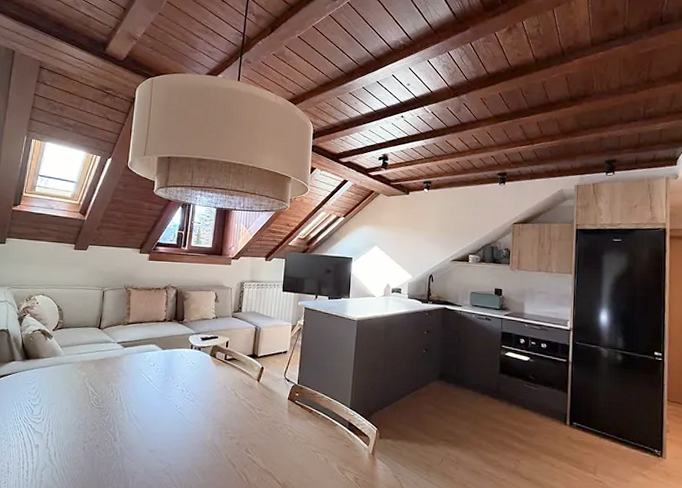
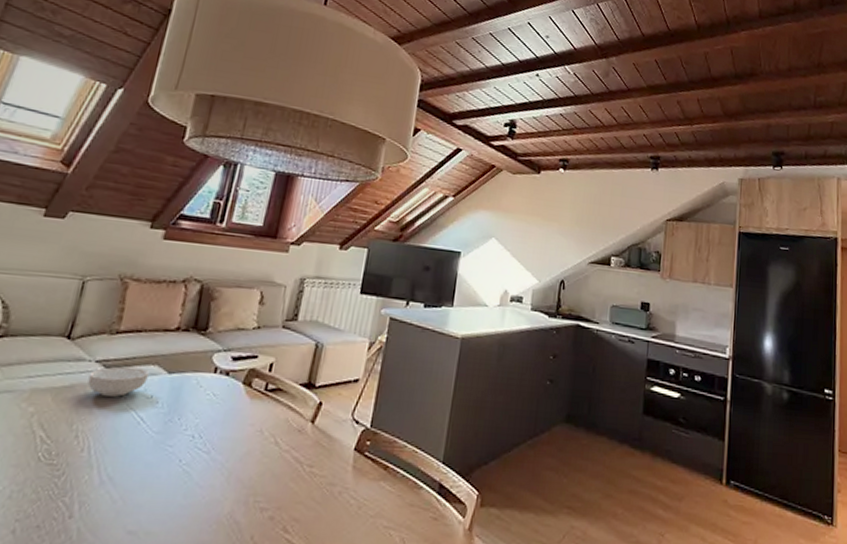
cereal bowl: none [114,346,150,365] -> present [87,366,149,397]

